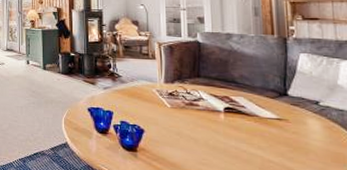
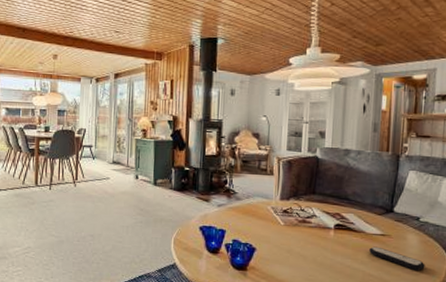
remote control: none [265,131,334,158] -> present [369,246,425,270]

